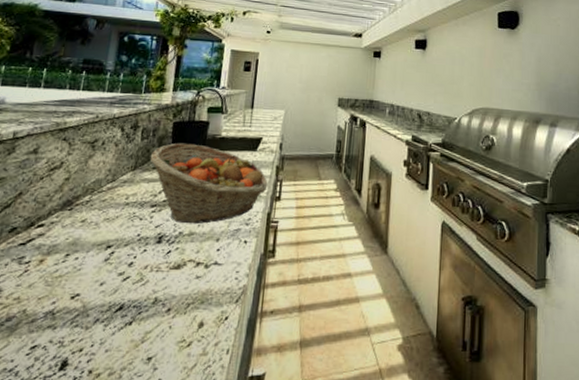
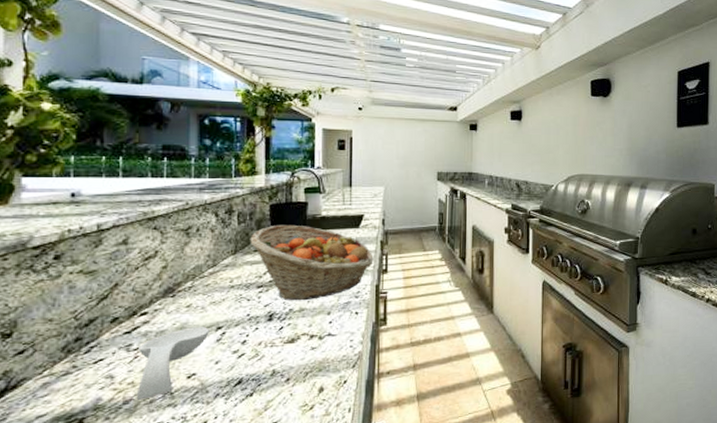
spoon rest: none [19,243,100,318] -> present [136,327,209,400]

